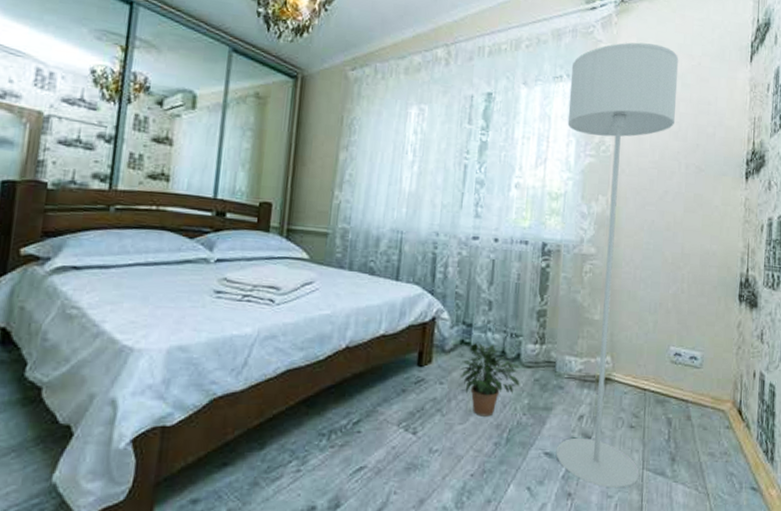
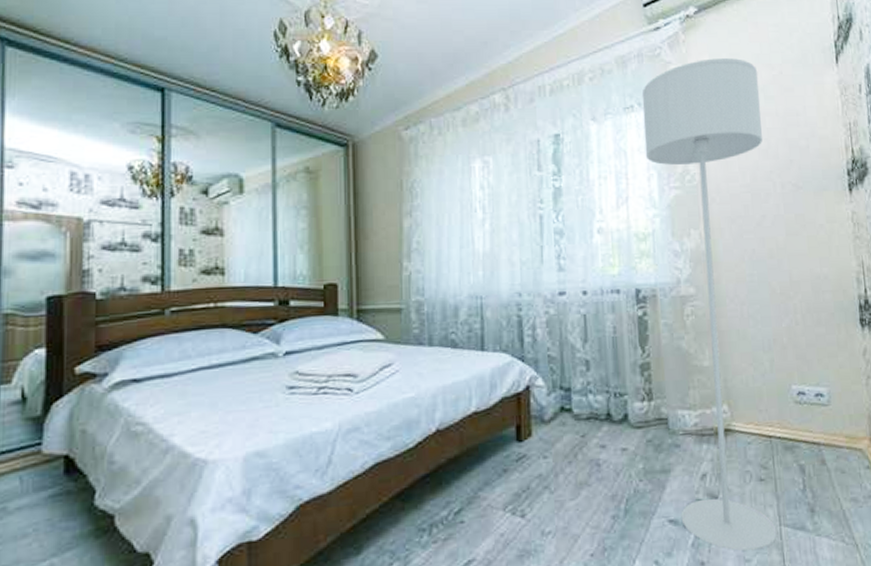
potted plant: present [460,342,520,417] -> none [563,406,632,489]

